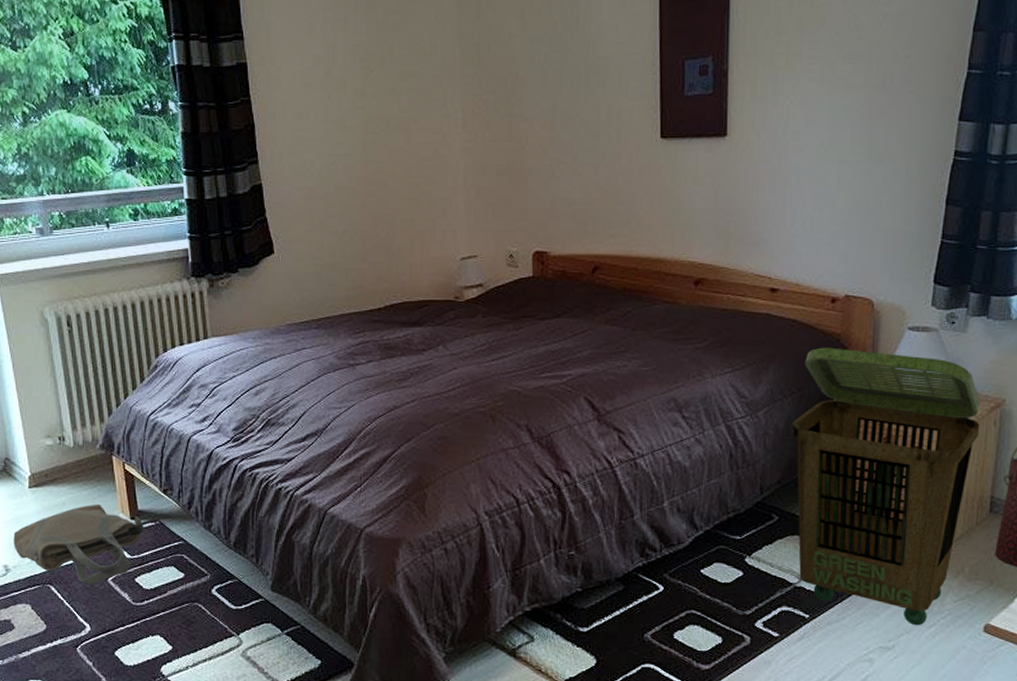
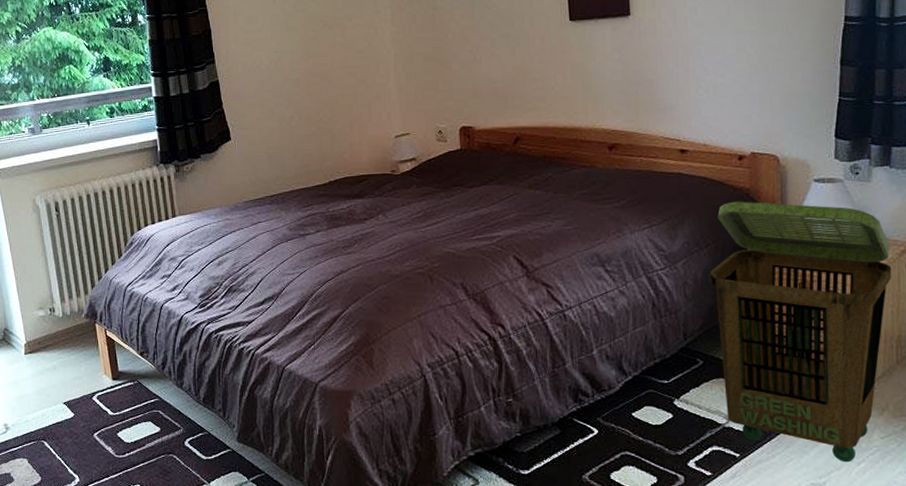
tote bag: present [13,504,145,586] -> none [12,367,125,441]

